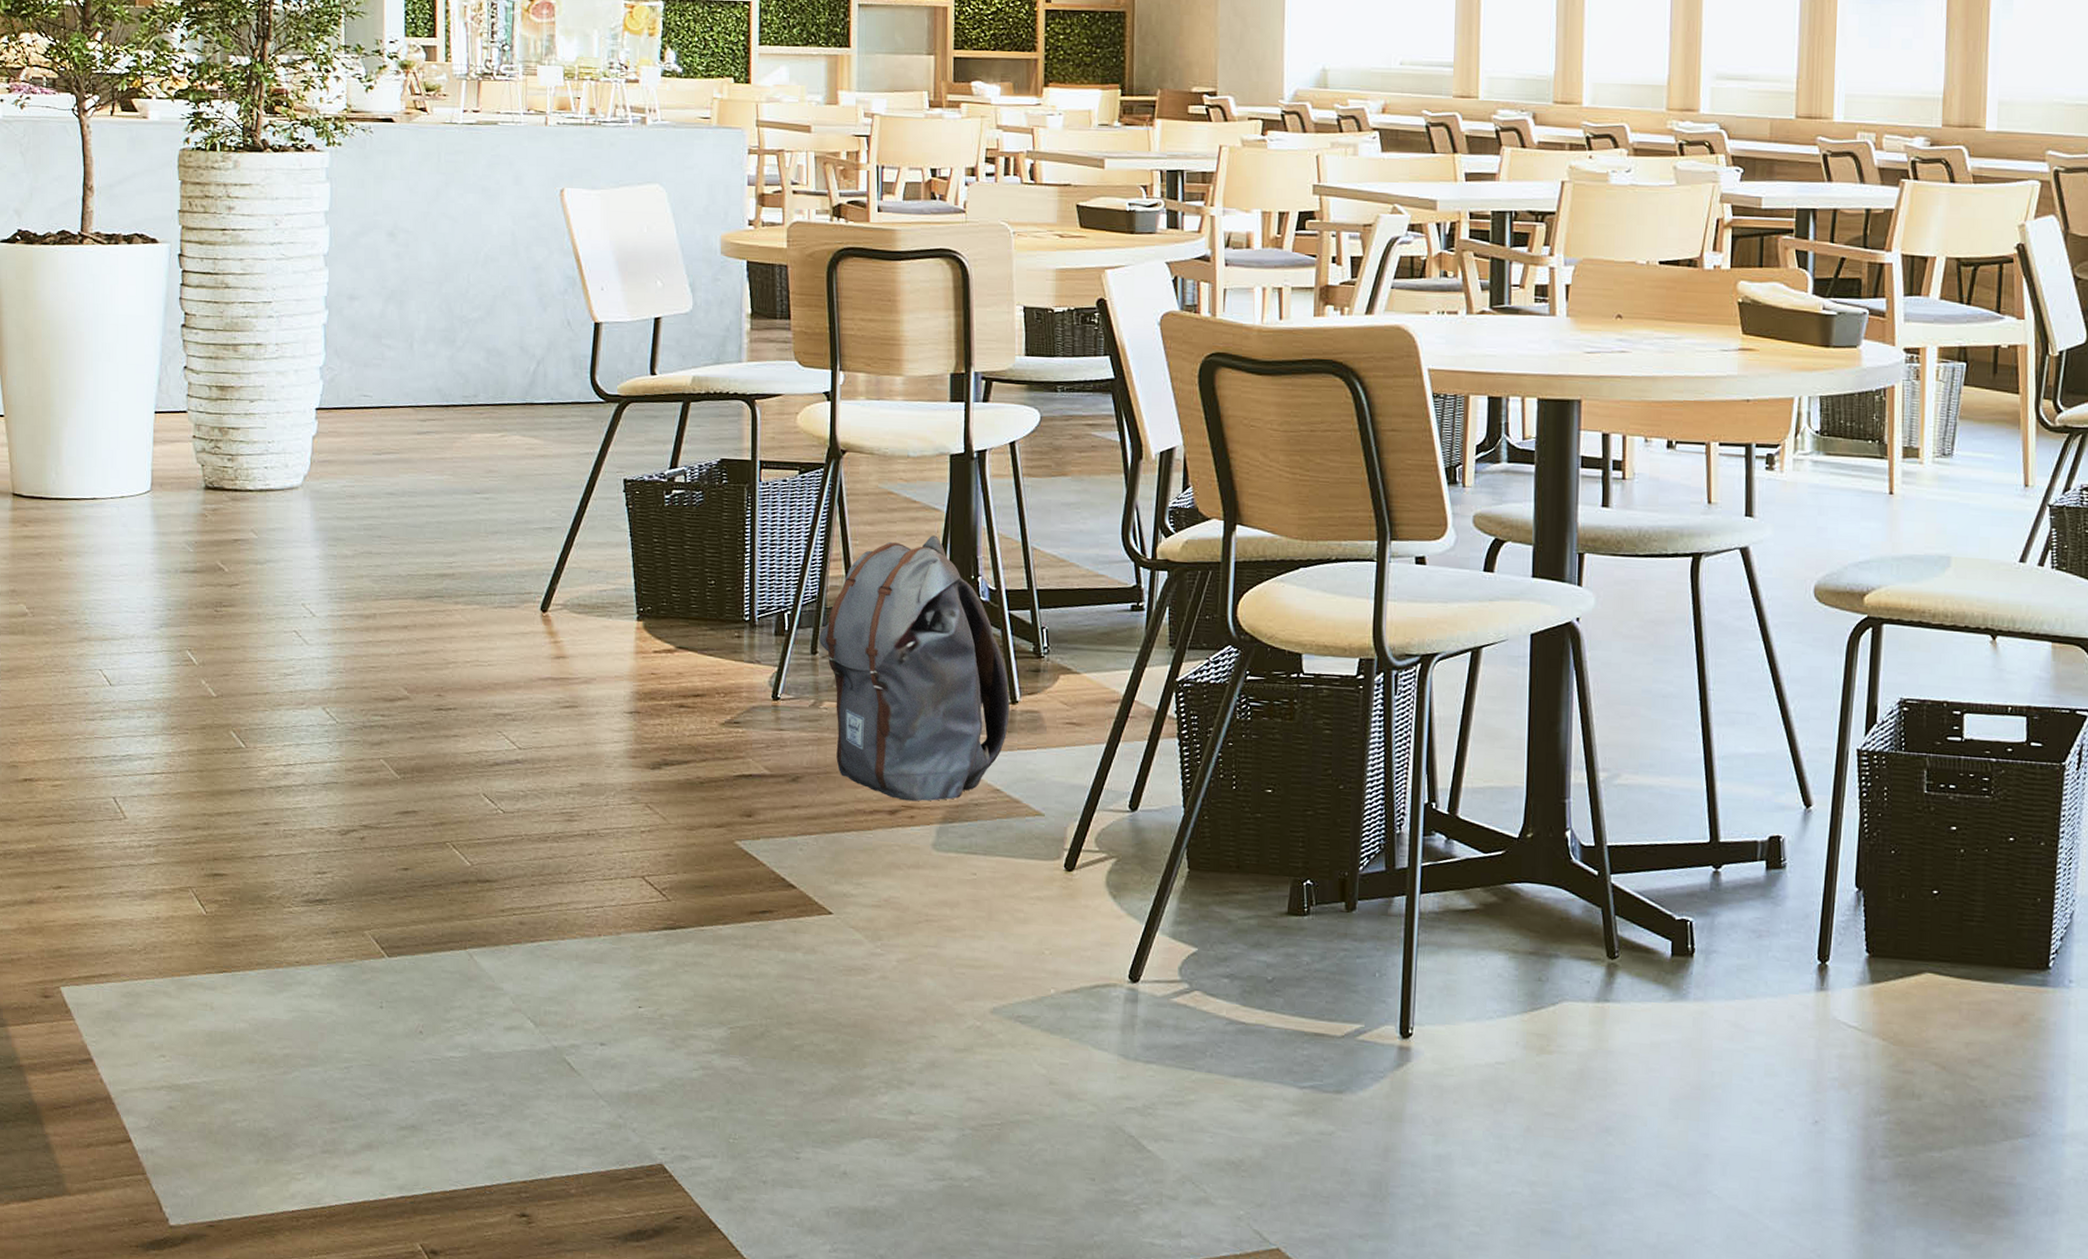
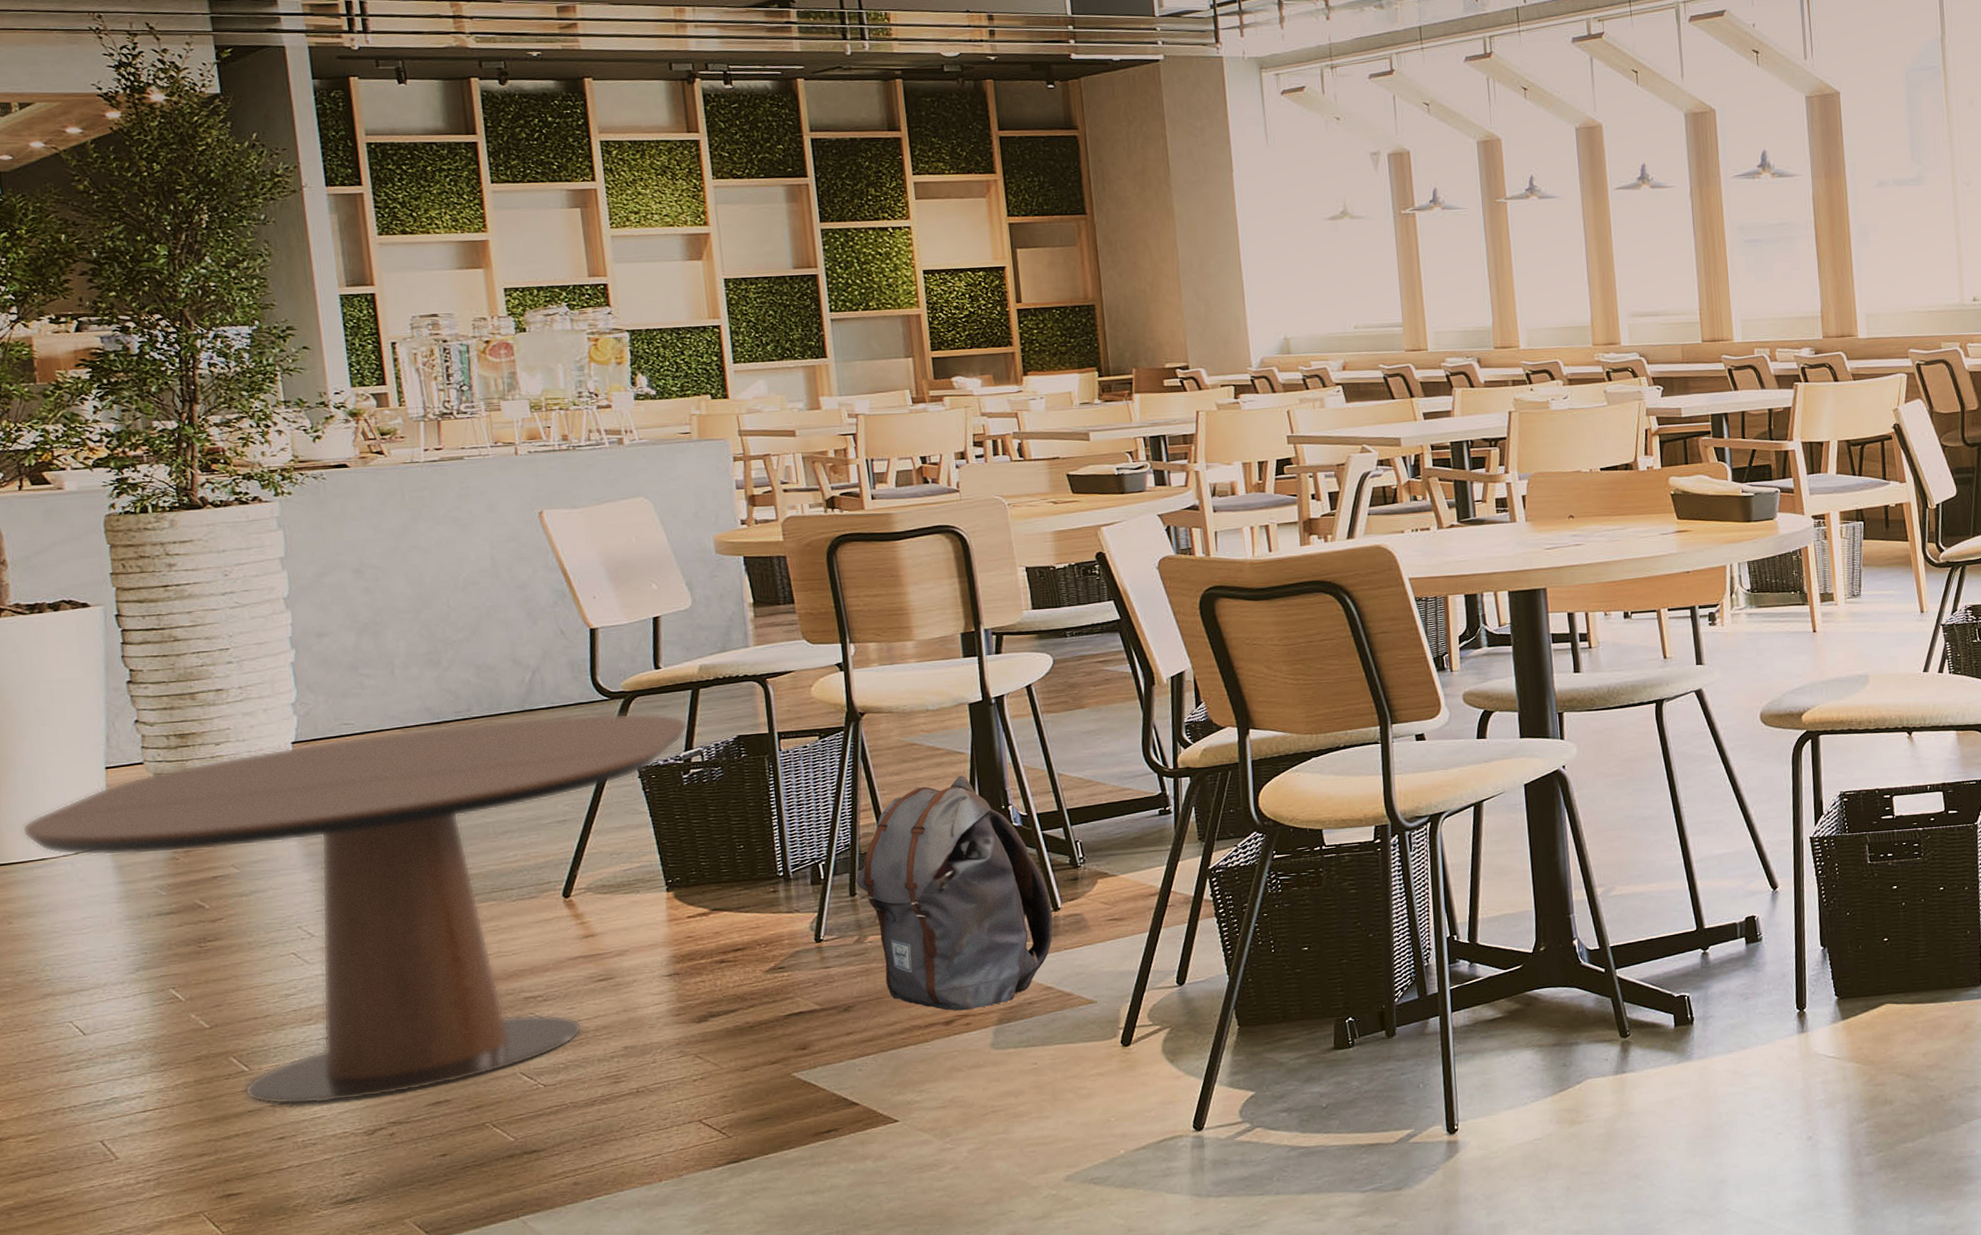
dining table: none [79,410,675,796] -> present [22,713,687,1105]

